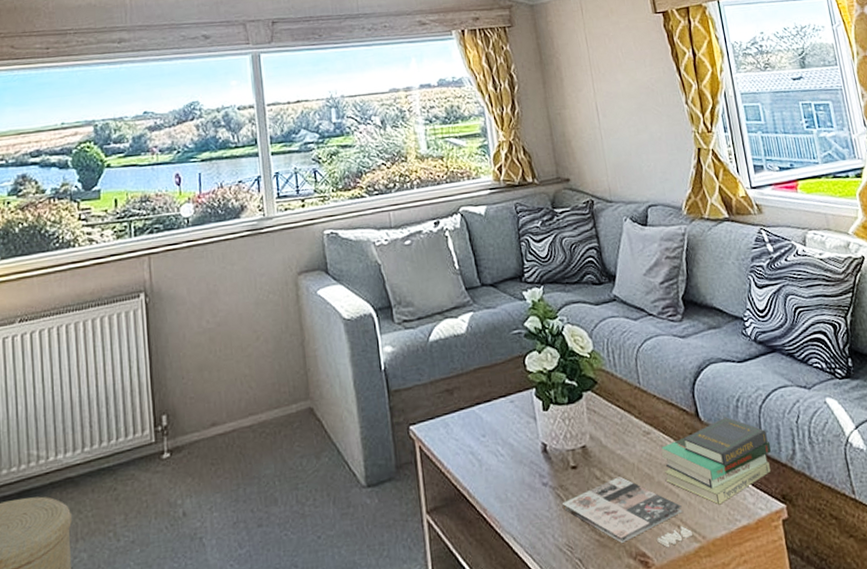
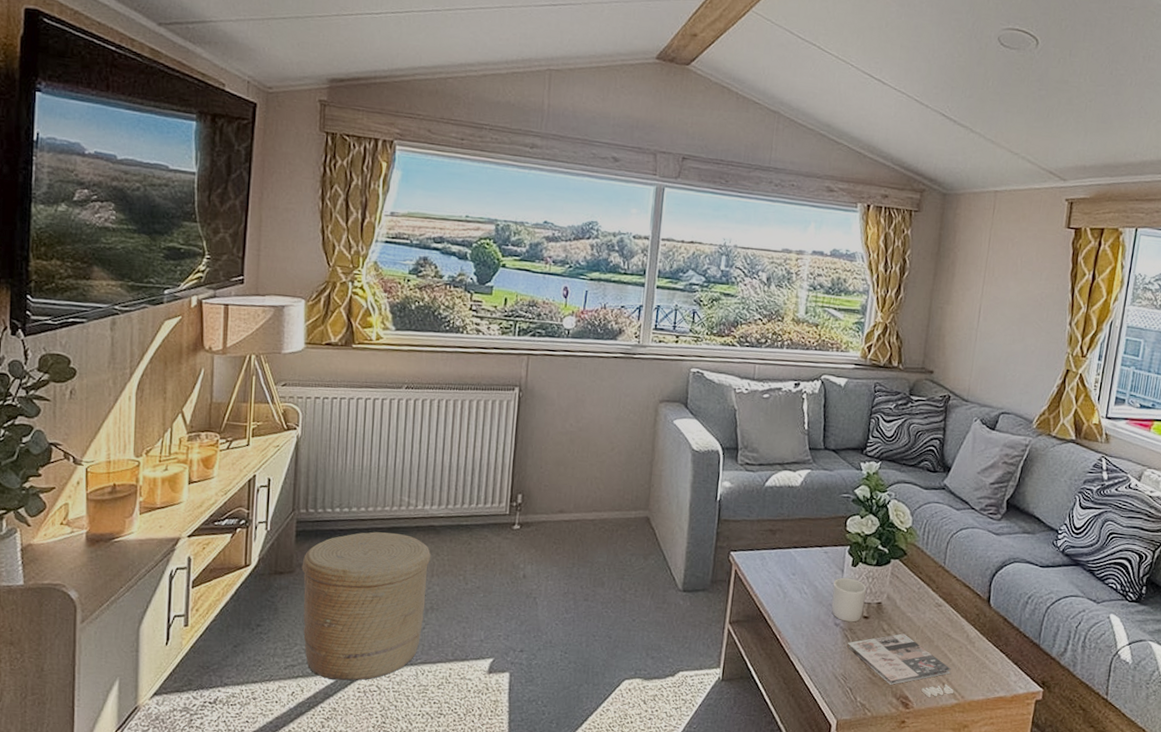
mug: none [528,424,570,479] -> present [831,577,867,623]
books: present [661,417,771,505] -> none [944,608,1047,676]

